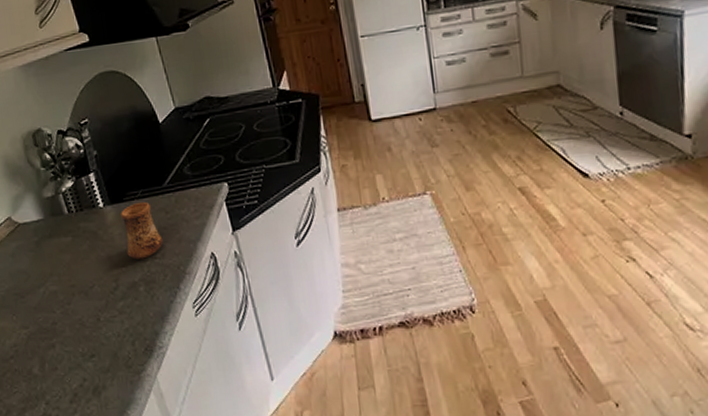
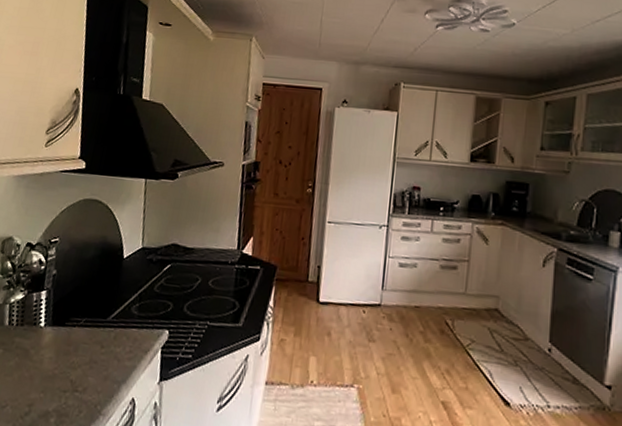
cup: present [121,201,163,260] -> none [50,330,90,390]

